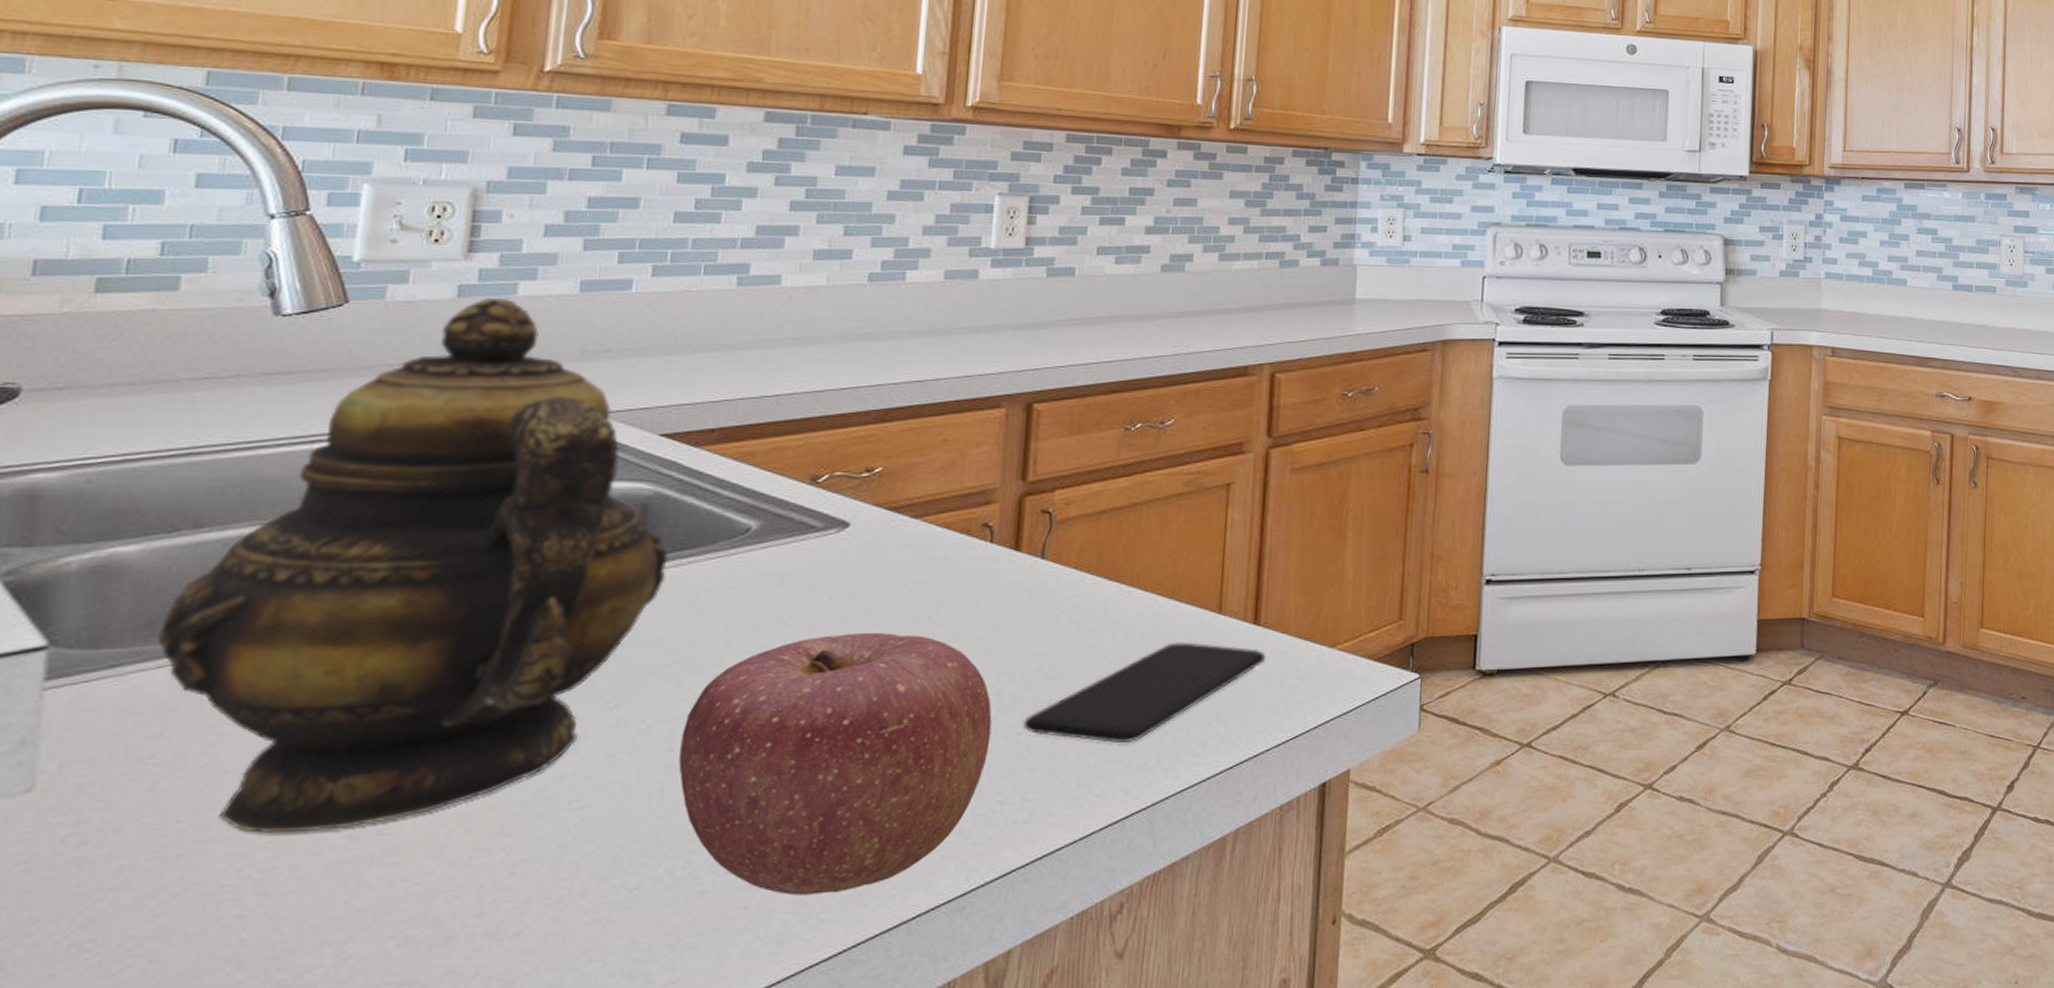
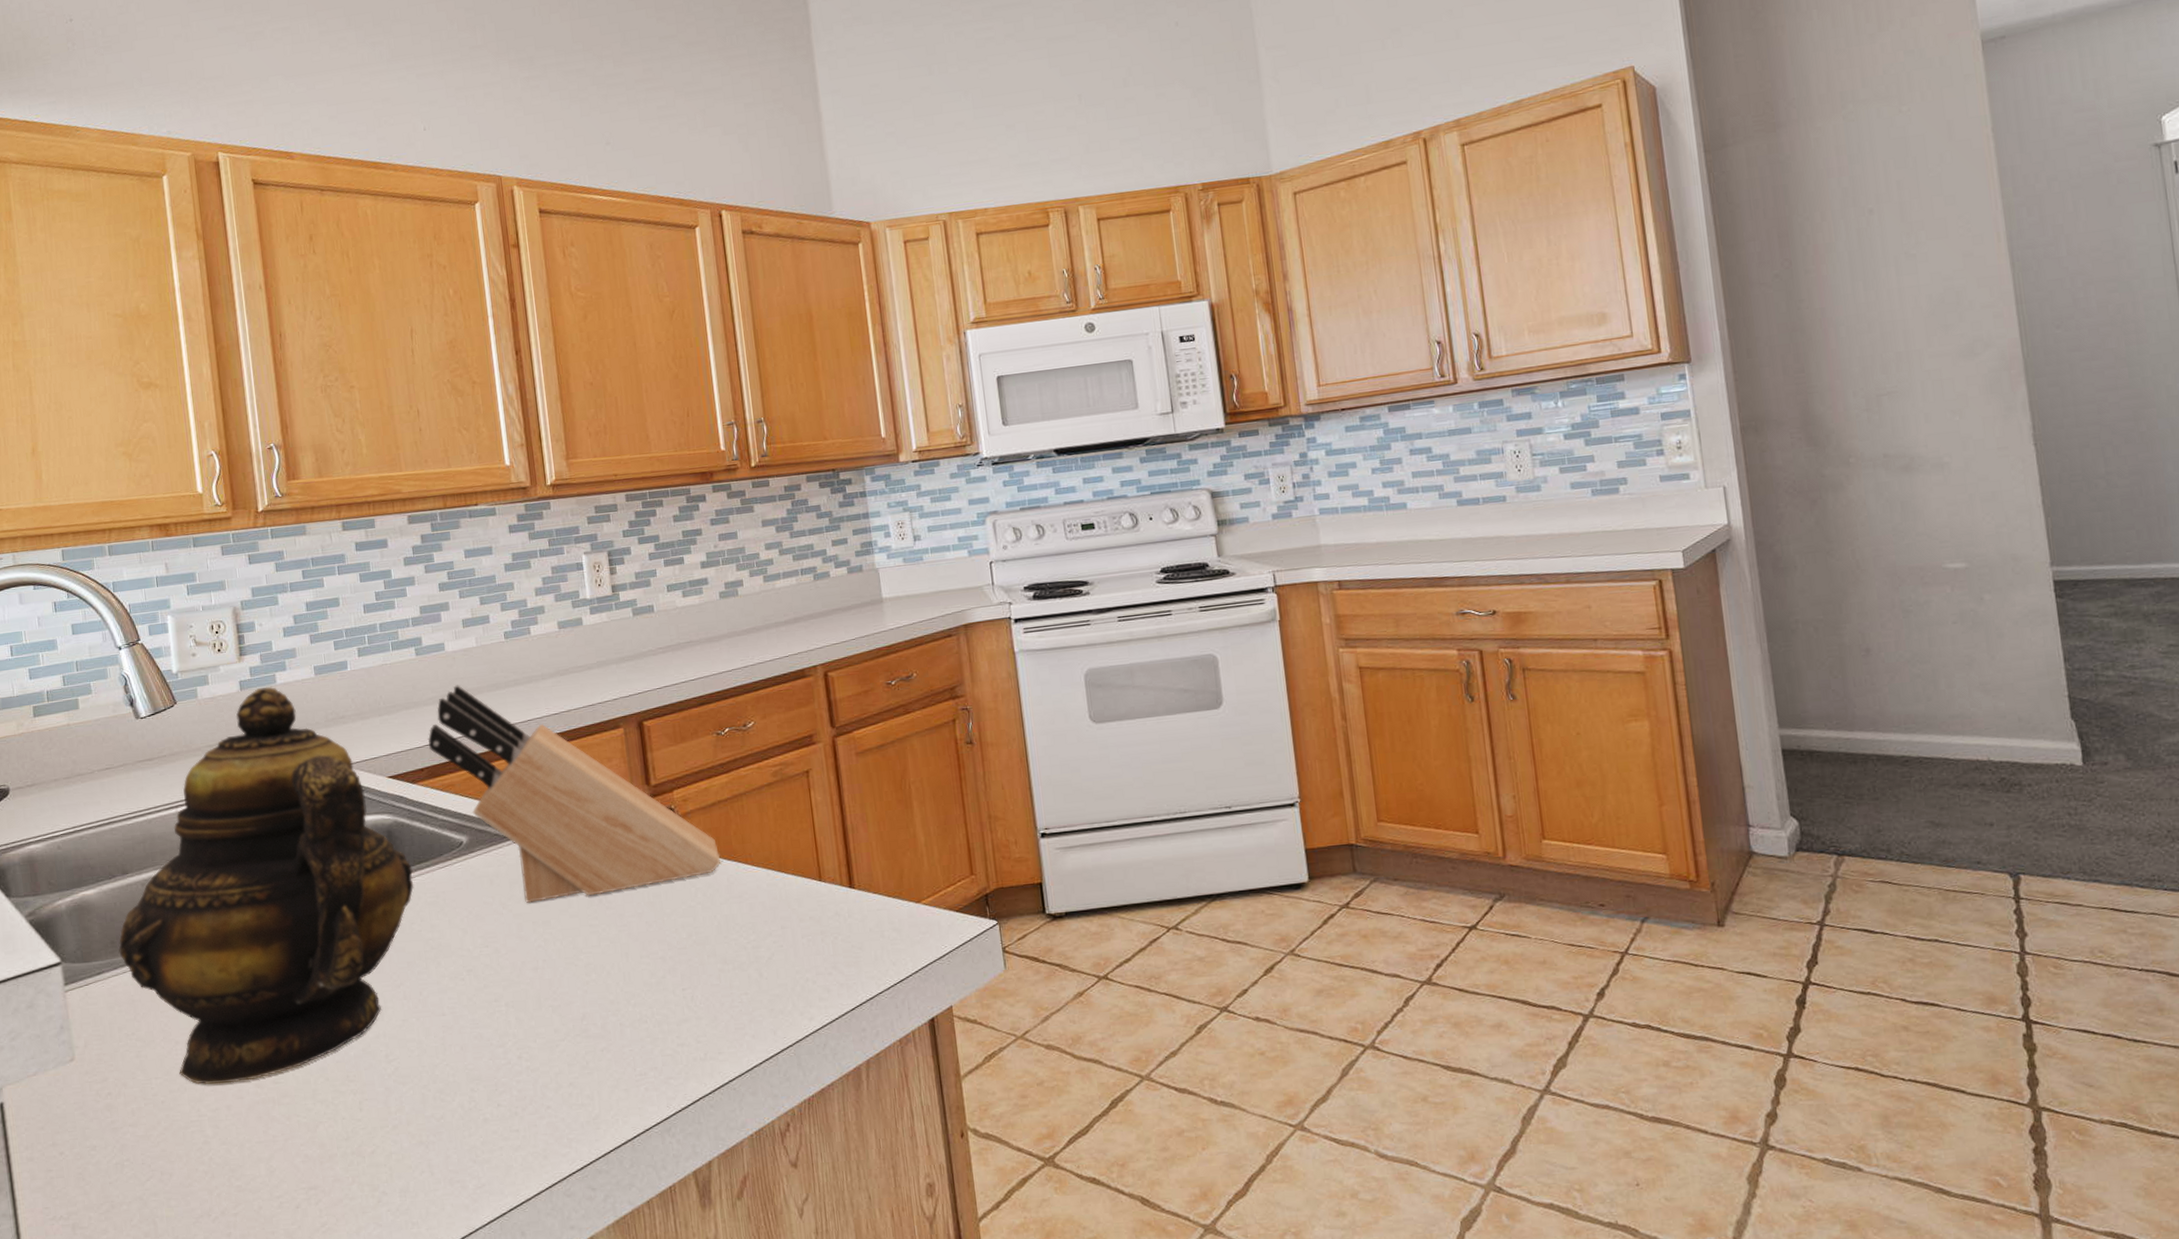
apple: present [678,632,992,896] -> none [448,915,664,1121]
knife block: none [728,330,1101,613] -> present [427,685,721,903]
smartphone: present [1022,642,1266,744] -> none [684,906,865,993]

